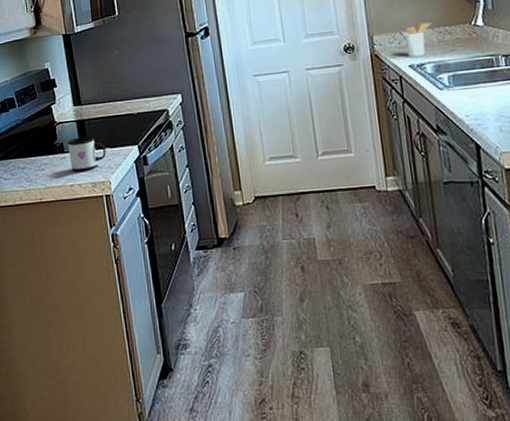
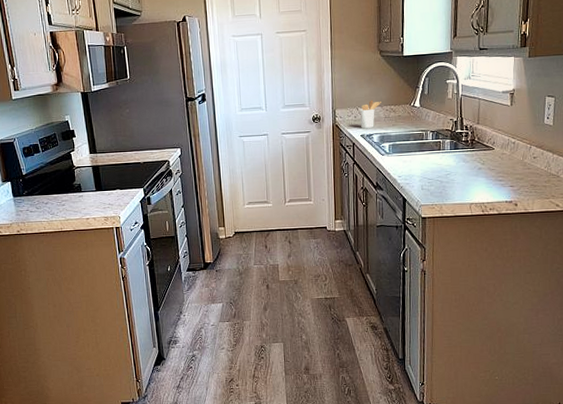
mug: present [67,136,106,172] -> none [84,179,117,208]

